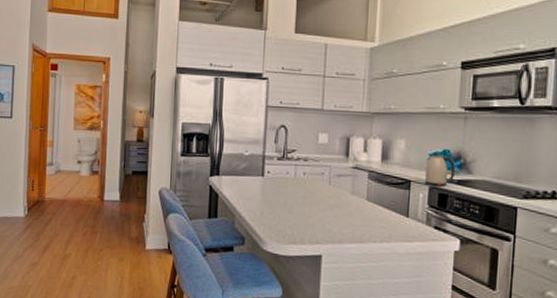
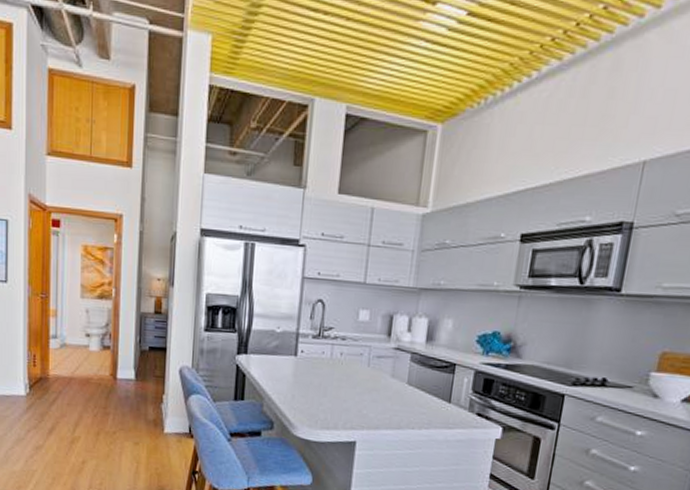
kettle: present [424,154,455,187] -> none [470,336,505,372]

